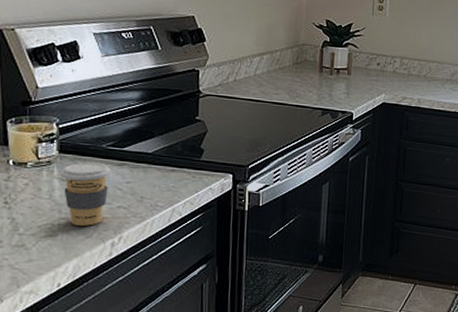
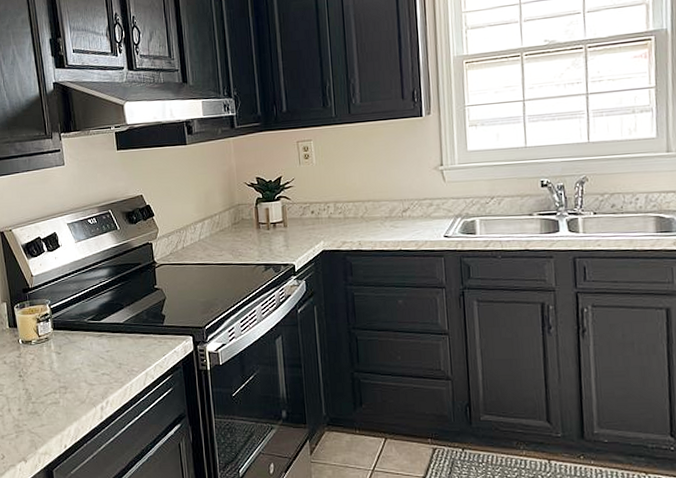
coffee cup: present [60,162,111,226] -> none [56,335,93,393]

